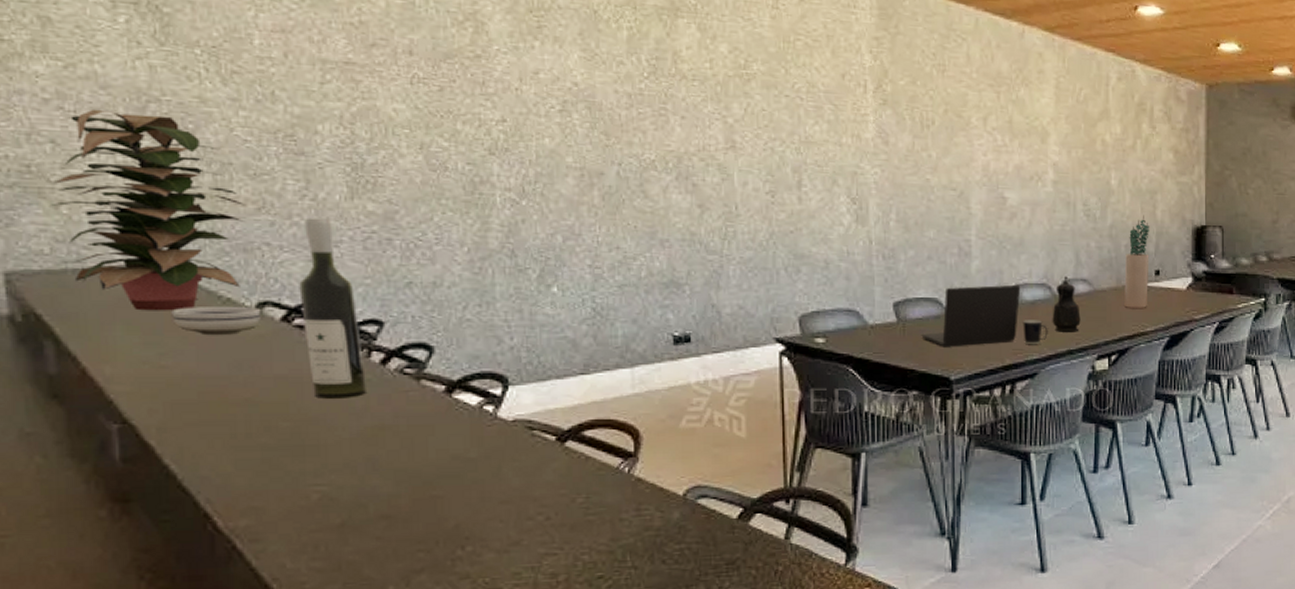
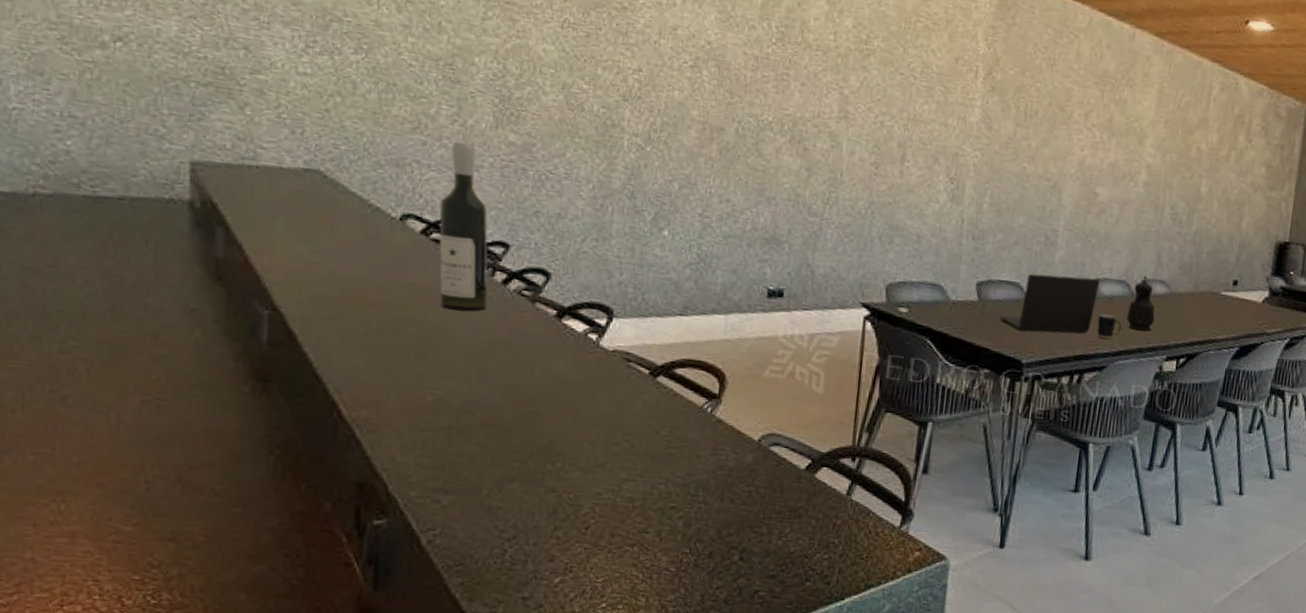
decorative plant: present [49,109,246,311] -> none [235,22,403,214]
bowl: present [171,305,260,336] -> none [327,211,404,242]
vase: present [1124,215,1150,309] -> none [1199,225,1233,317]

